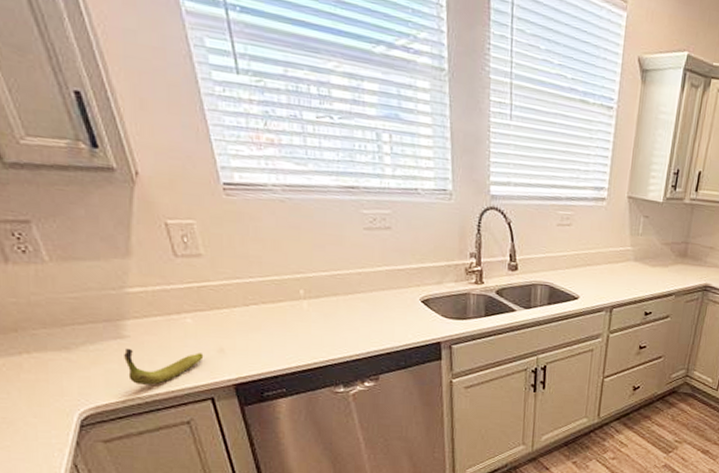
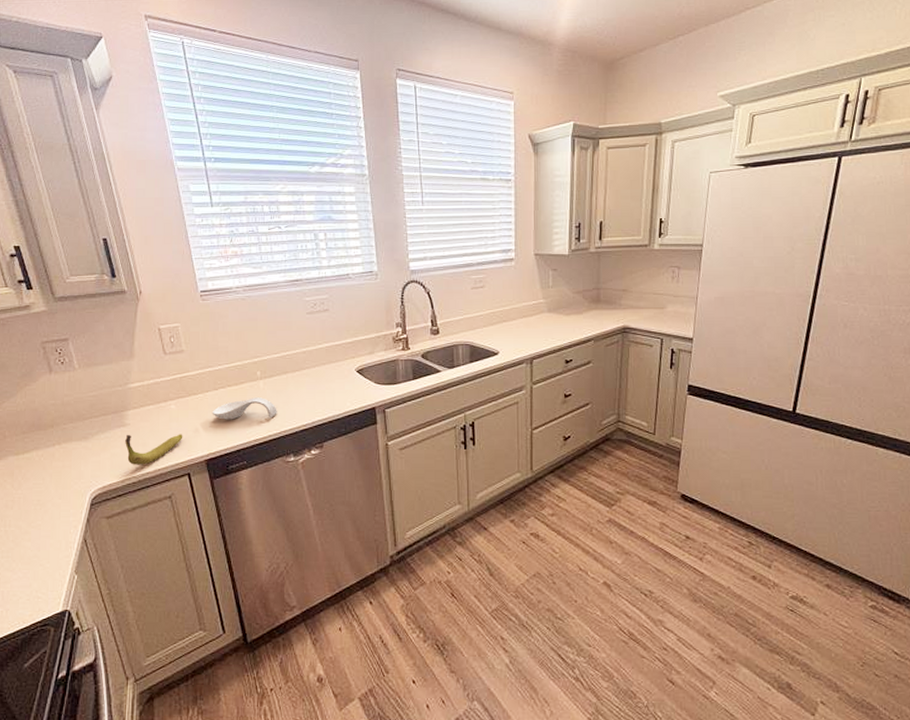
spoon rest: none [241,319,325,344] -> present [212,397,277,420]

